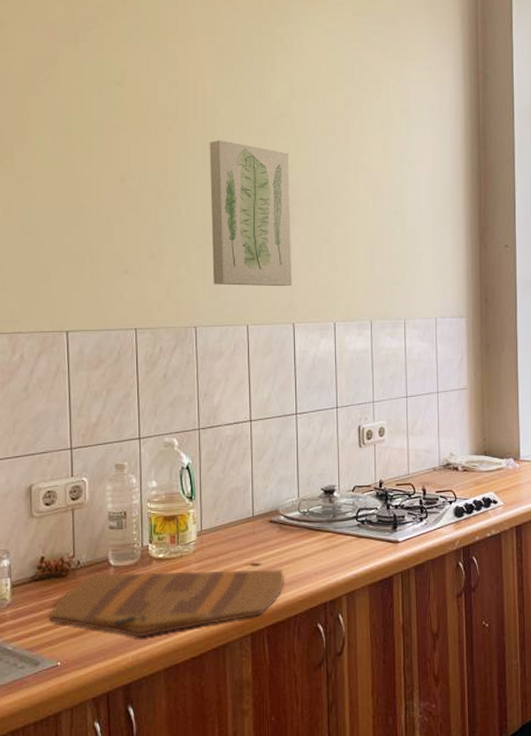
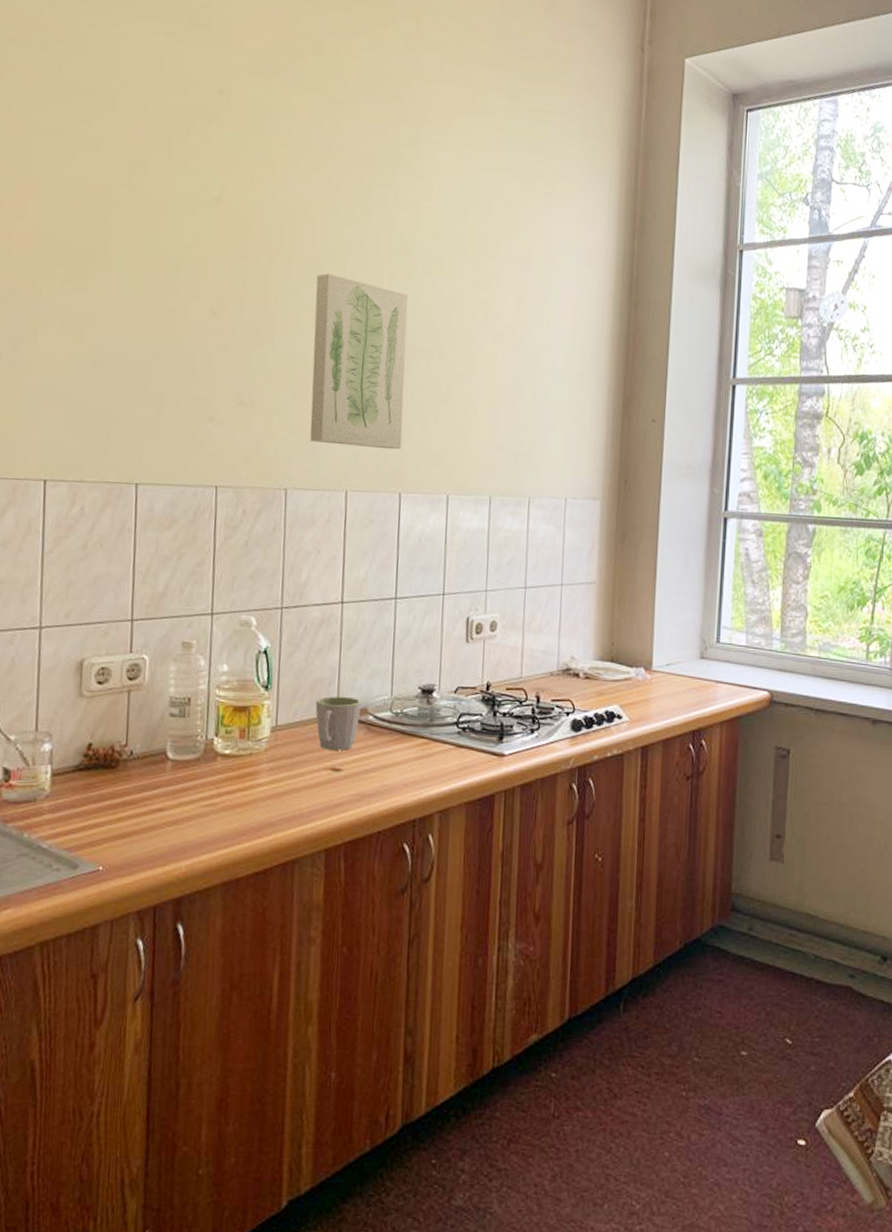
cutting board: present [48,568,285,638] -> none [92,767,369,845]
mug: none [233,501,273,548] -> present [315,696,362,750]

